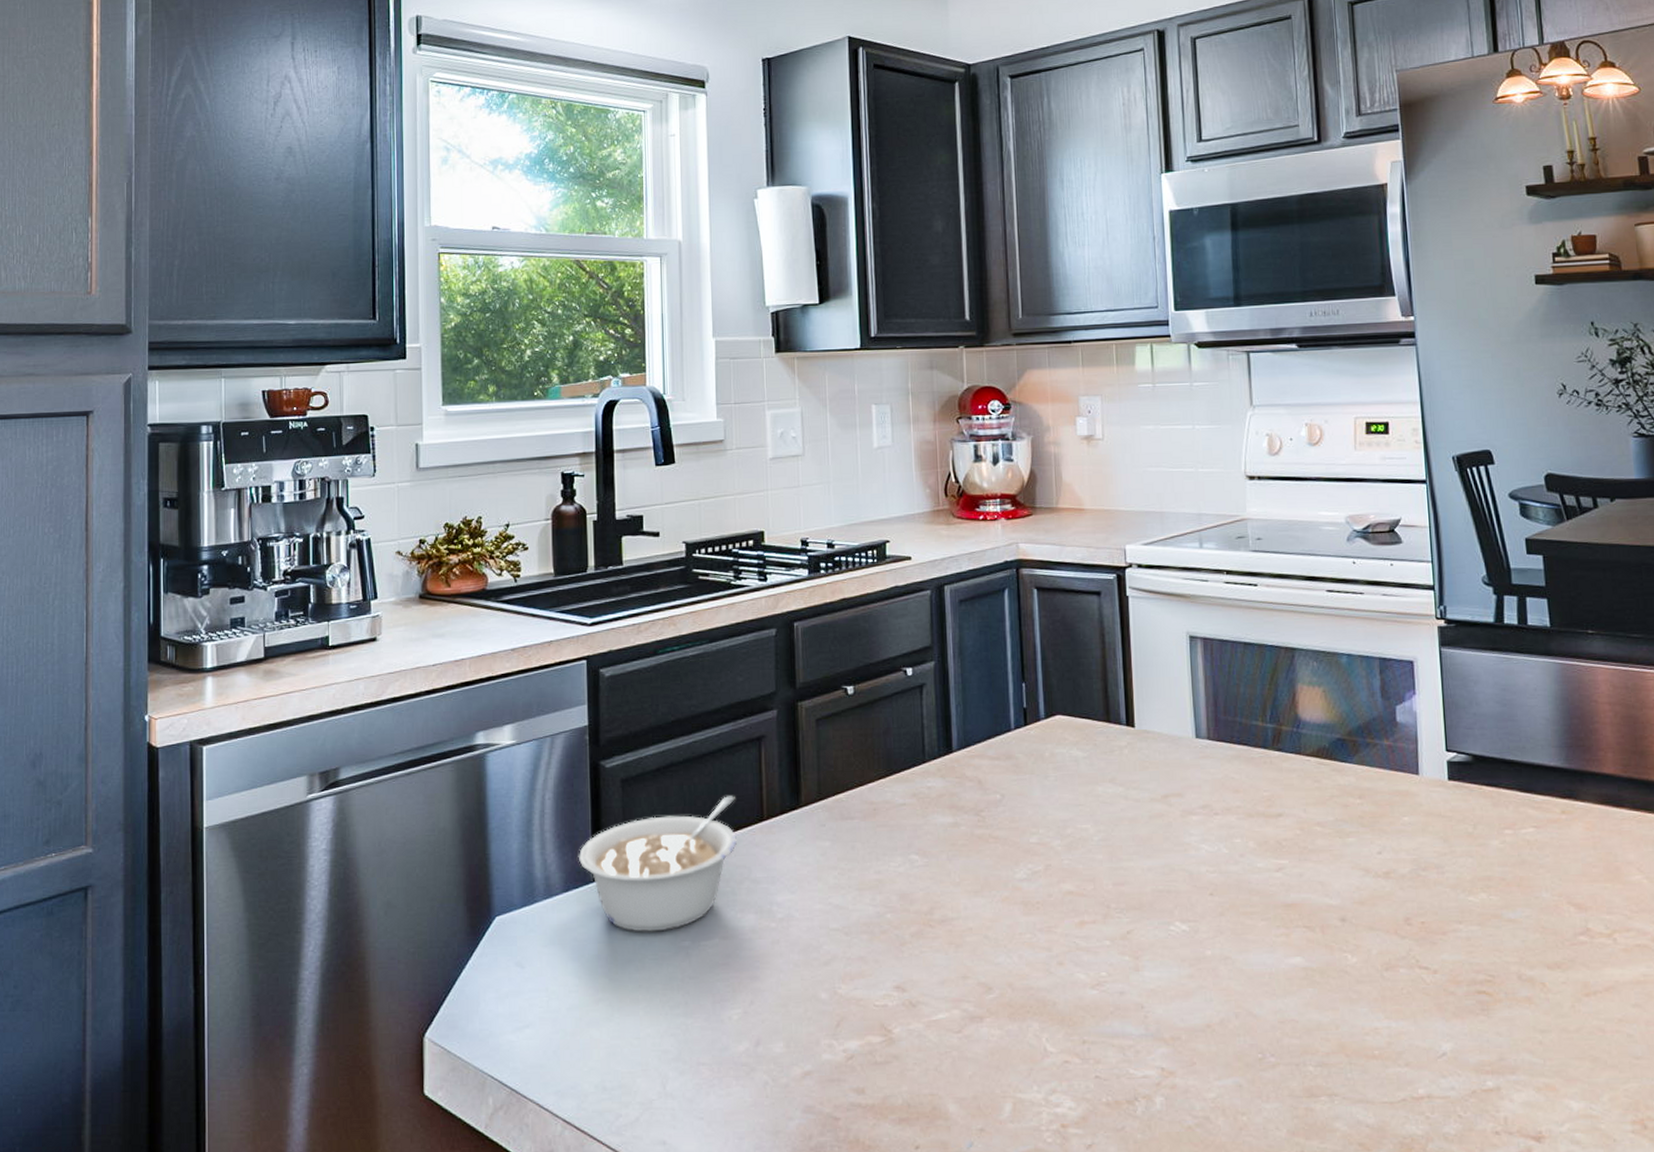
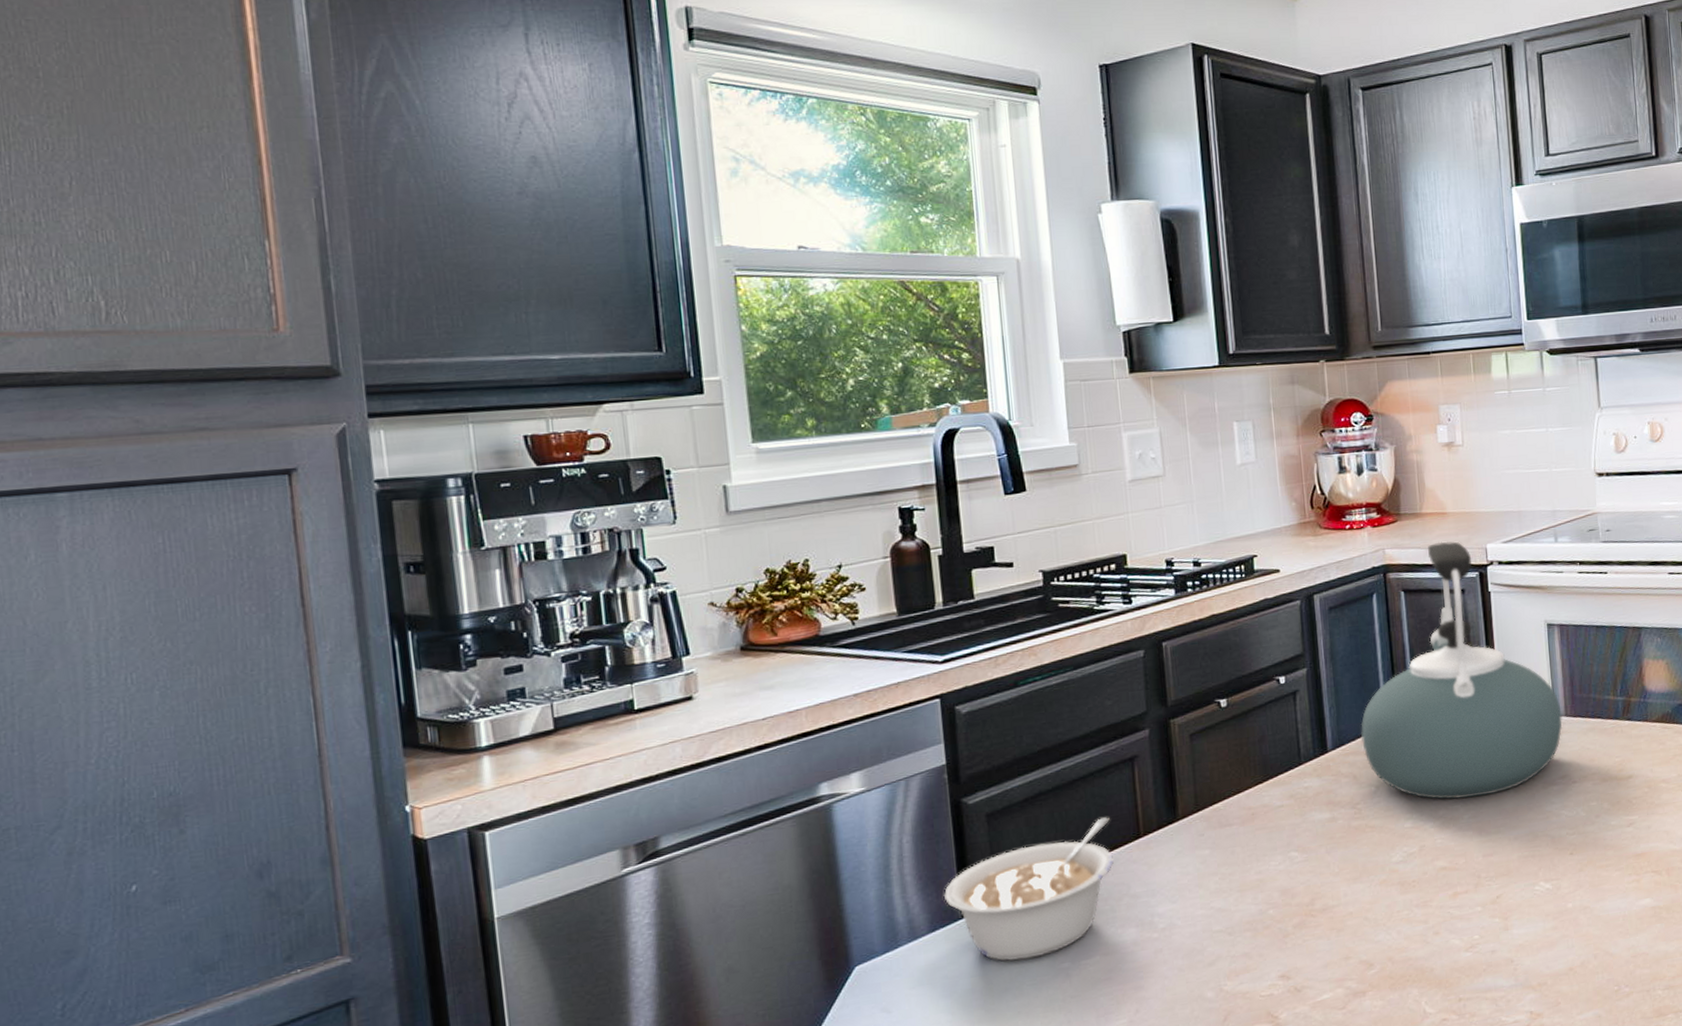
kettle: none [987,539,1204,818] -> present [1360,541,1563,799]

